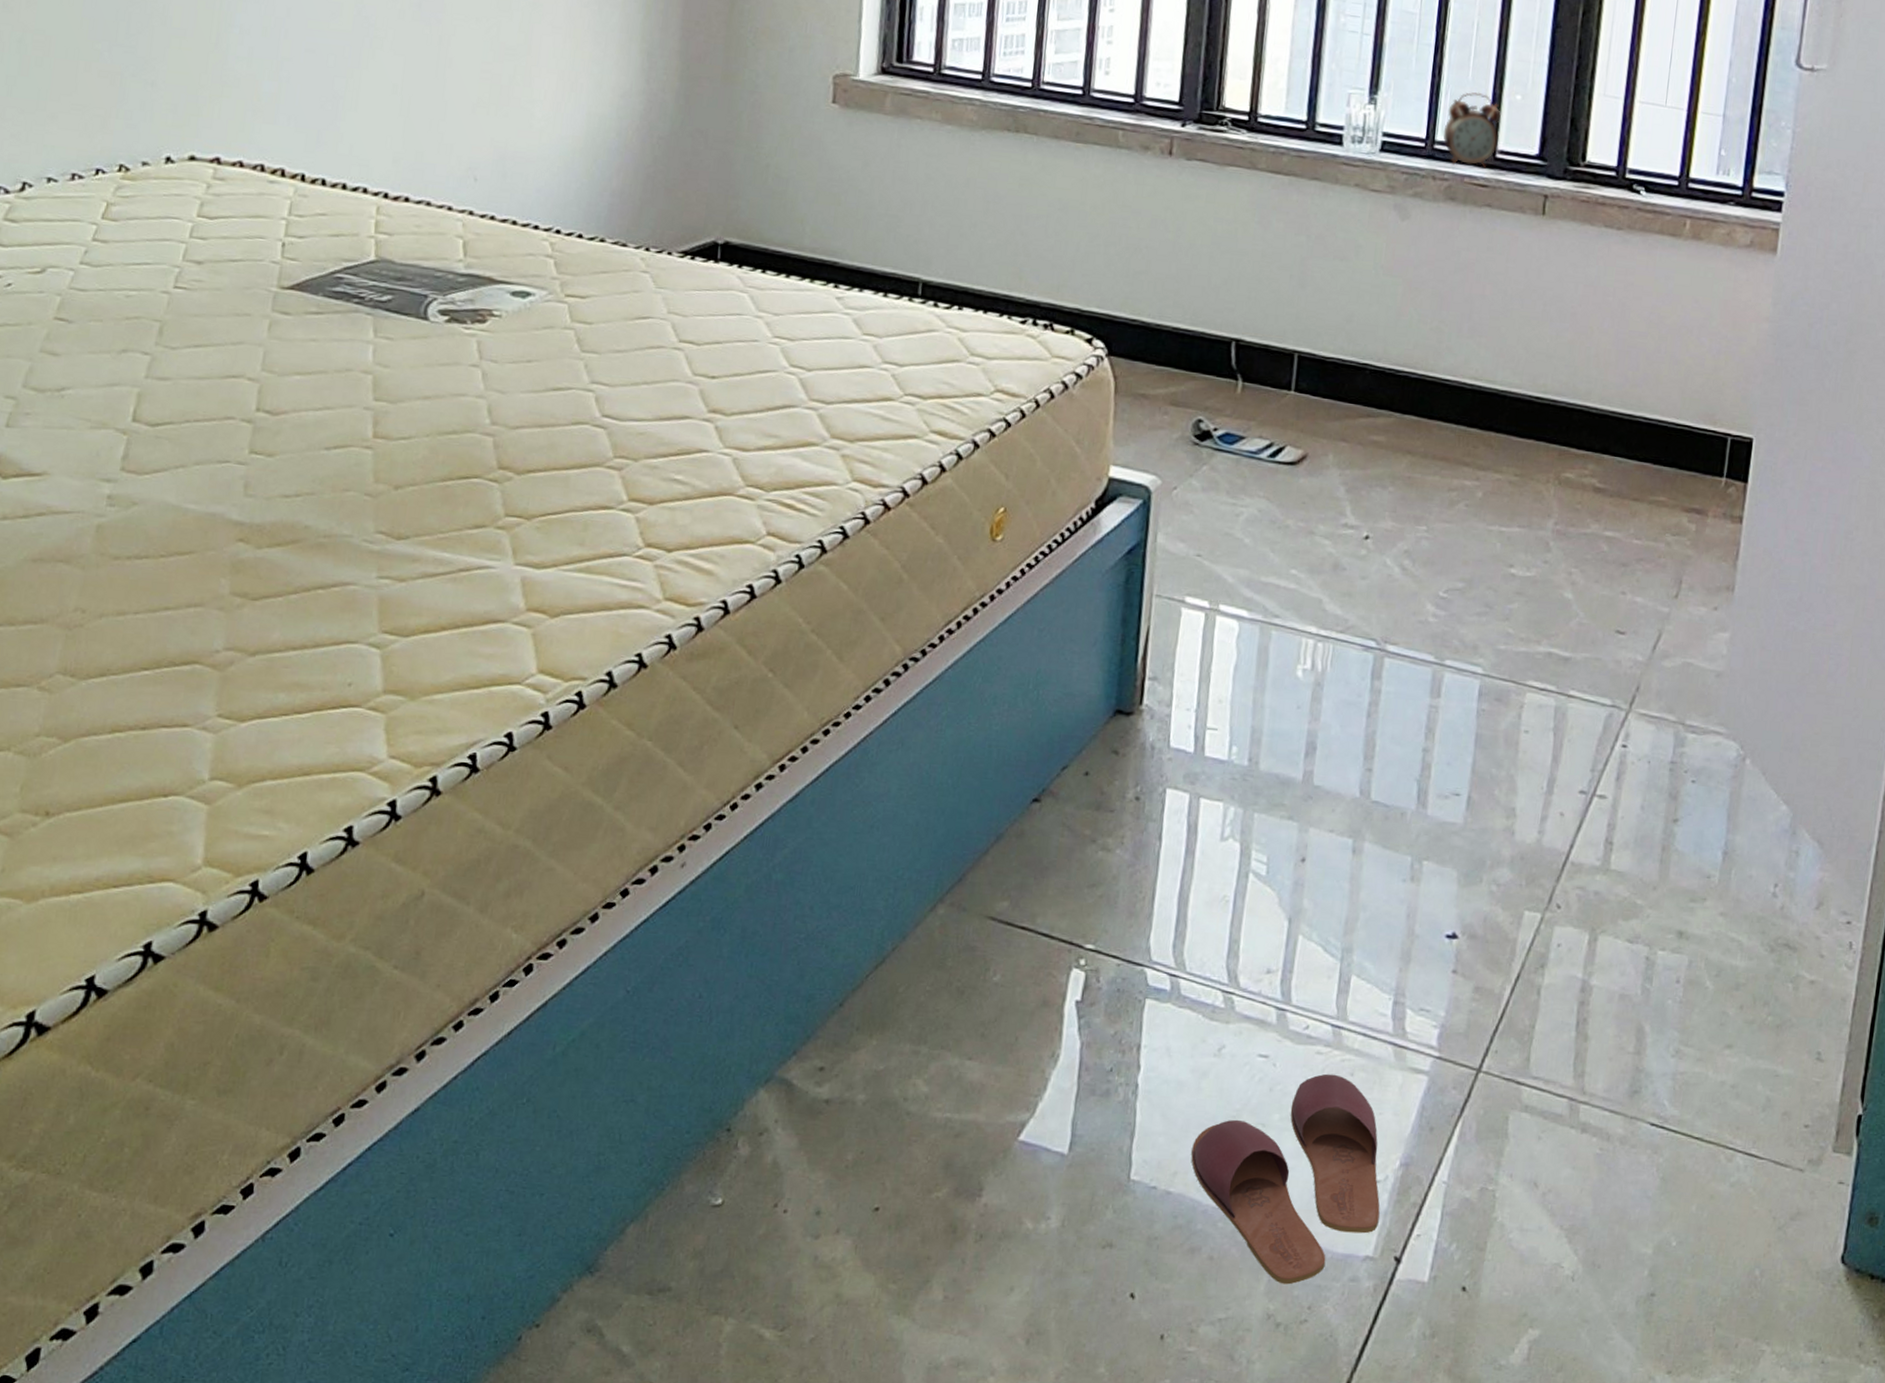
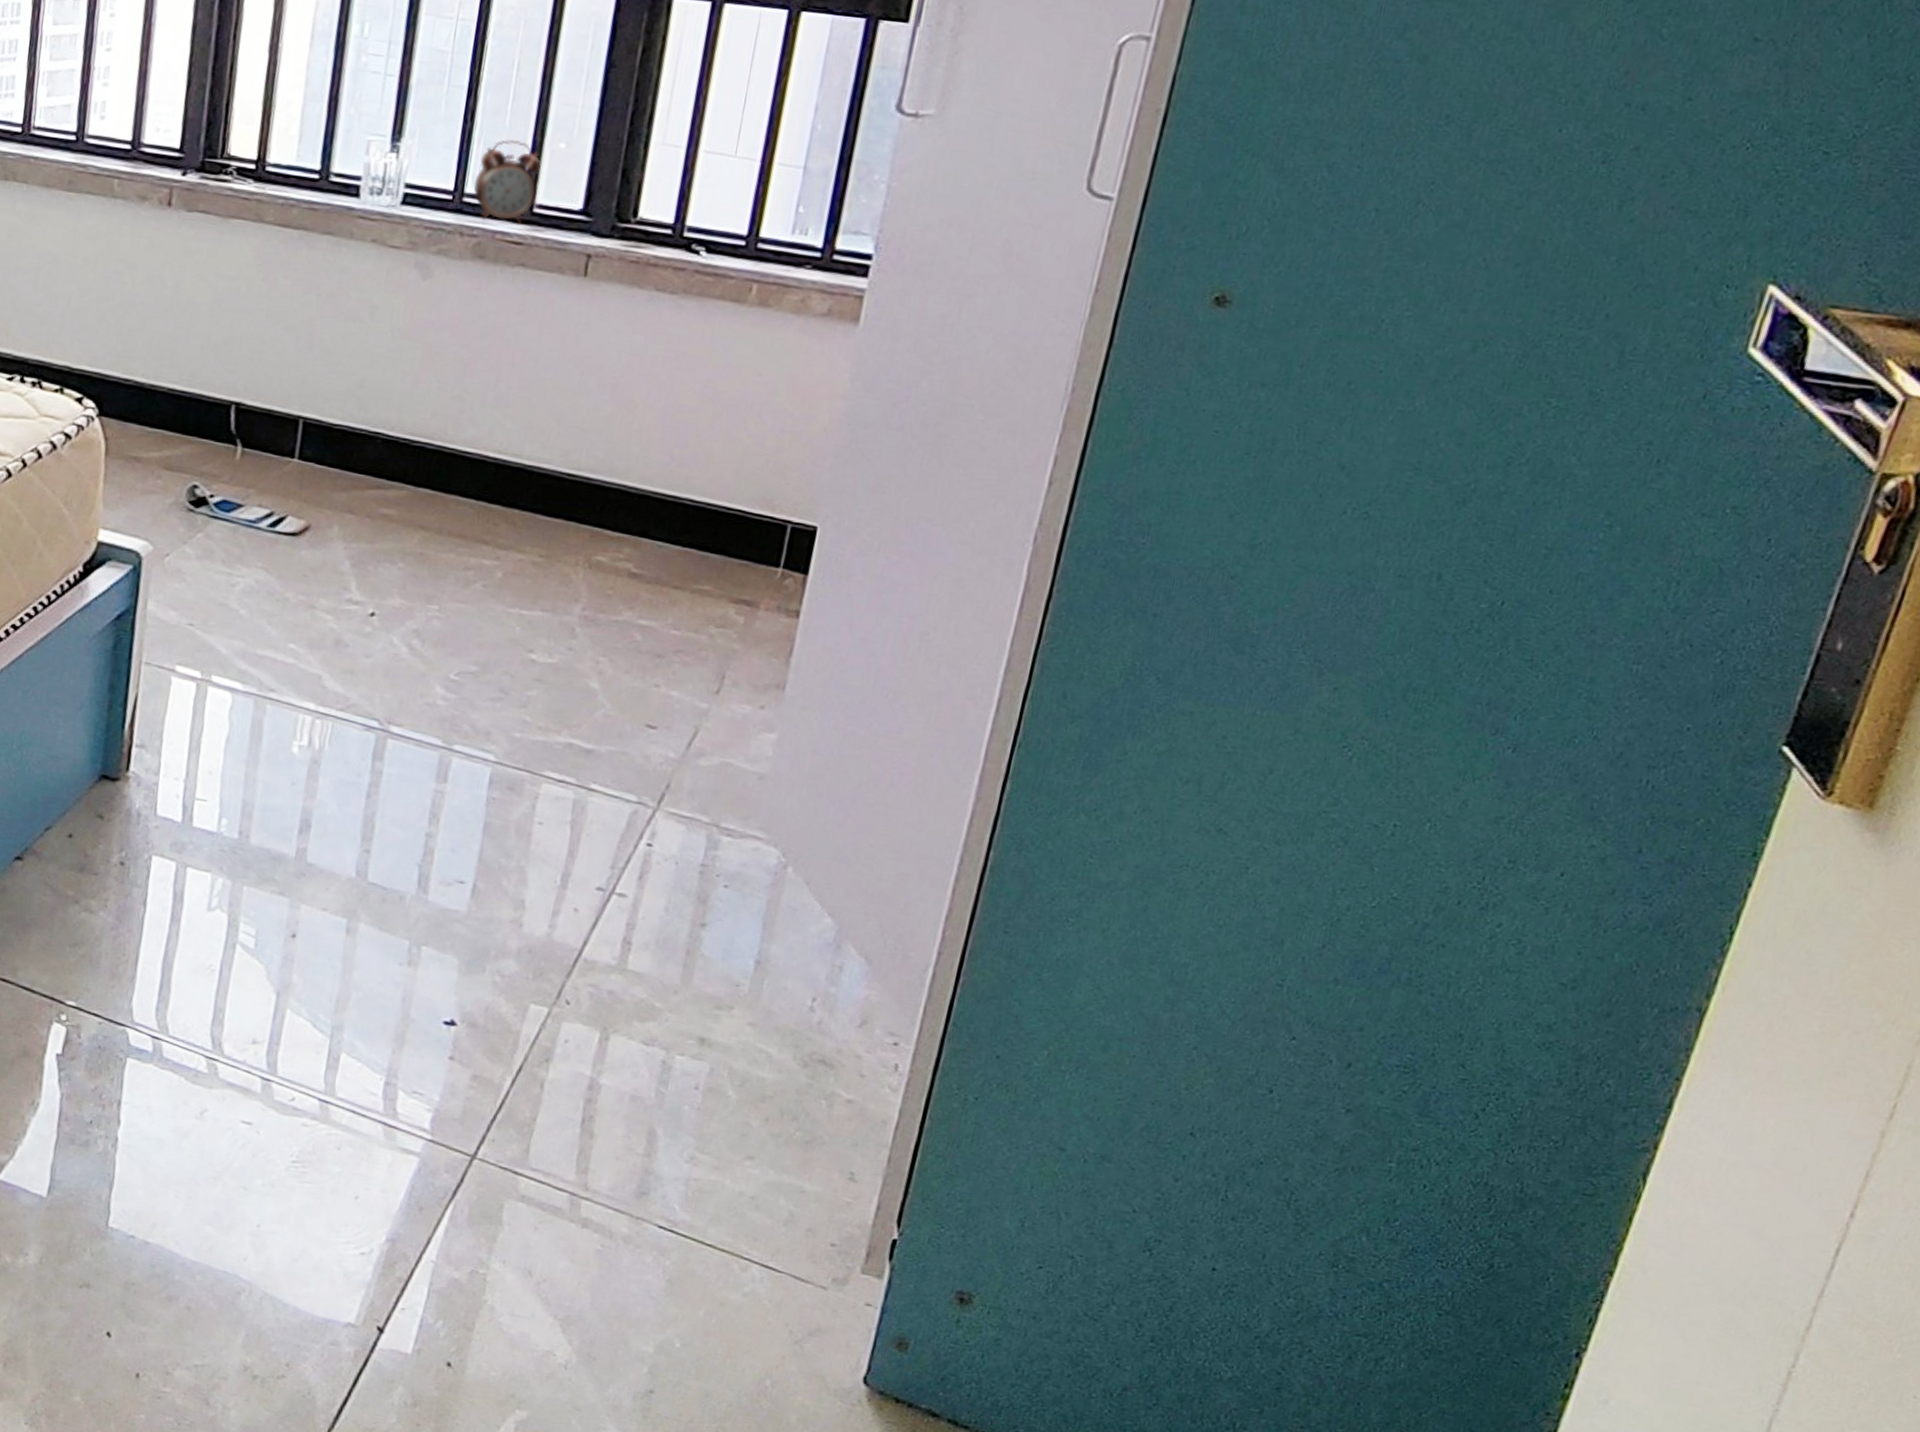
slippers: present [1191,1073,1380,1285] -> none [170,1145,364,1341]

